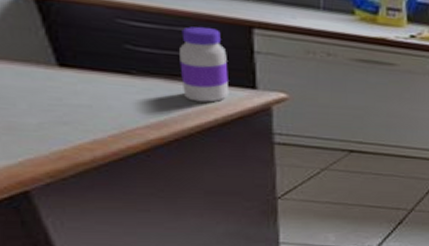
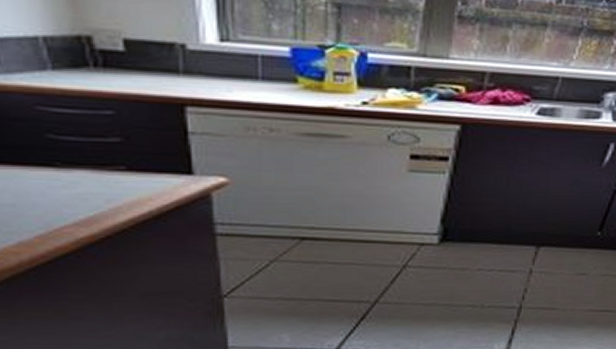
jar: present [180,26,230,103] -> none [106,109,164,193]

